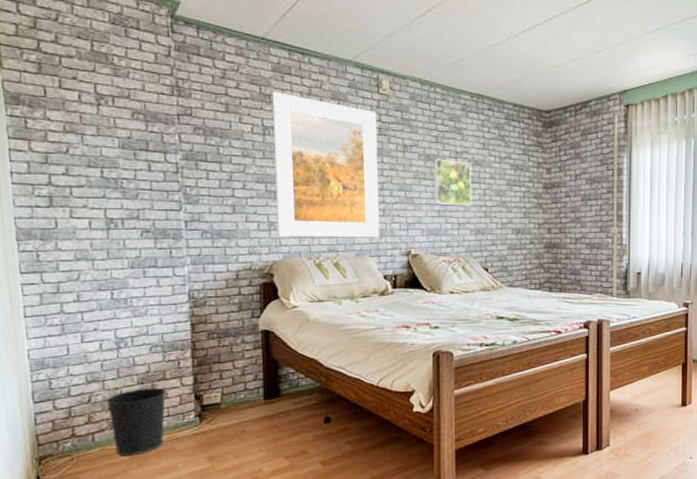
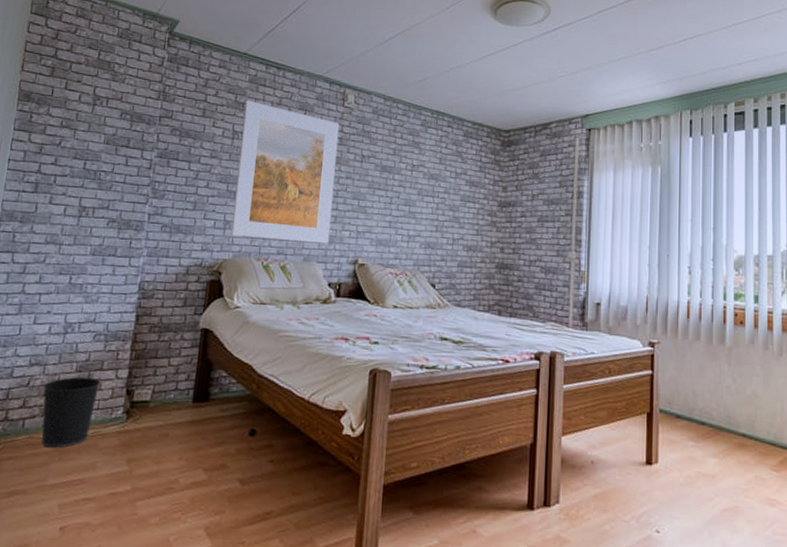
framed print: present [434,159,471,206] -> none [387,170,426,219]

